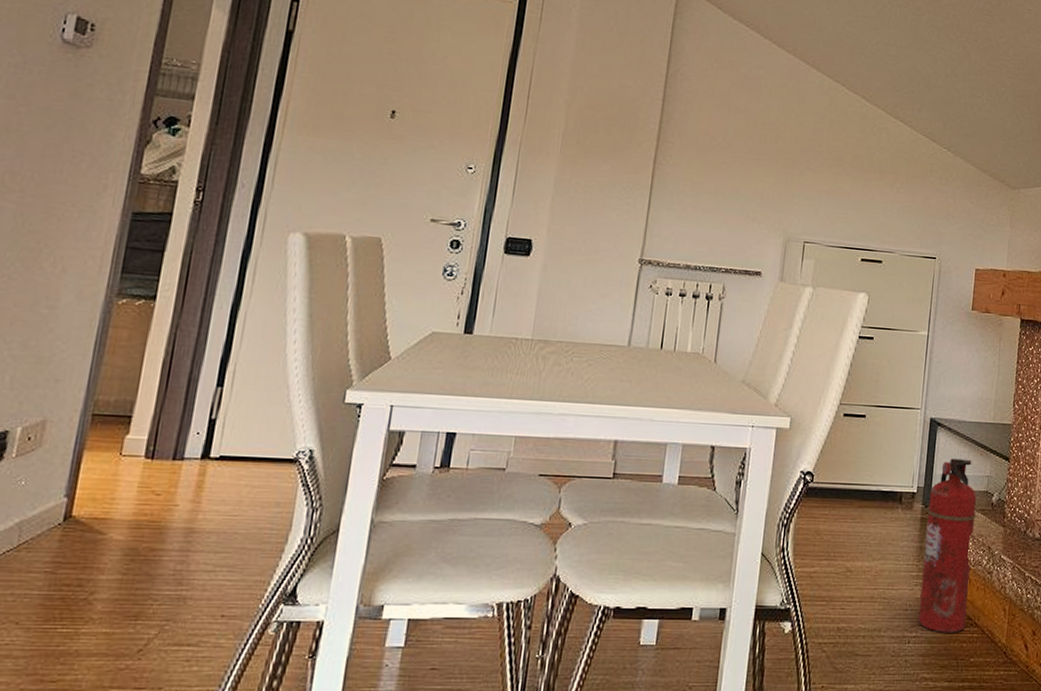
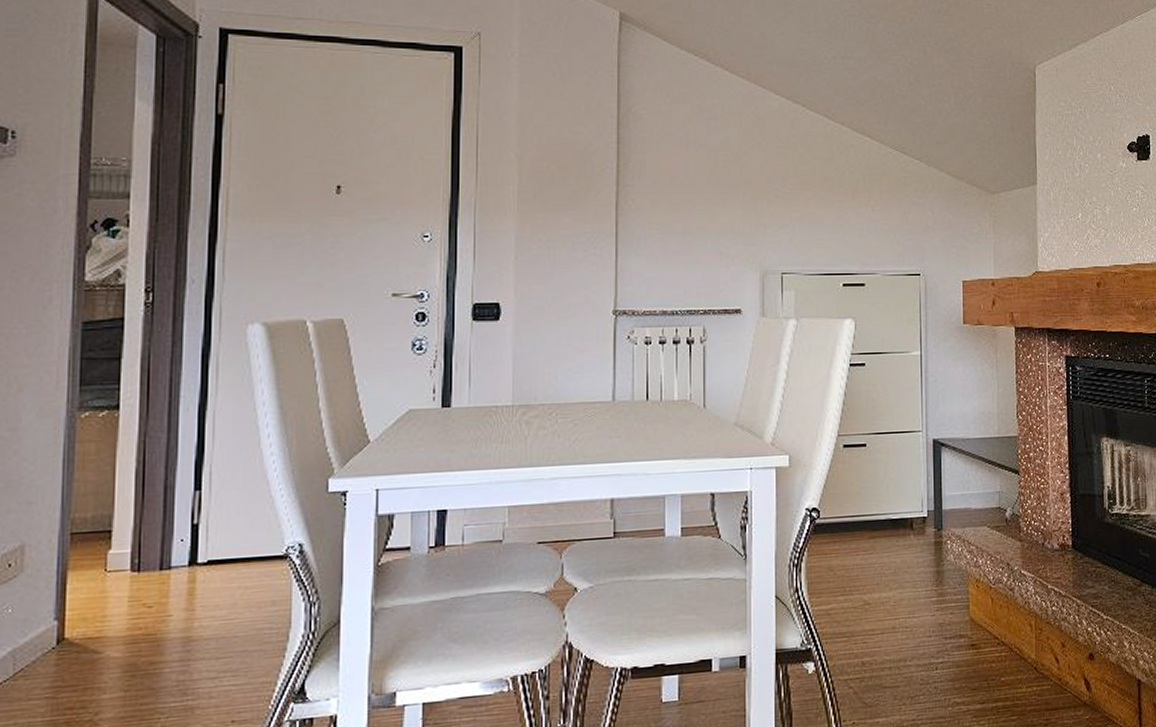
fire extinguisher: present [918,458,977,633] -> none [940,477,992,656]

